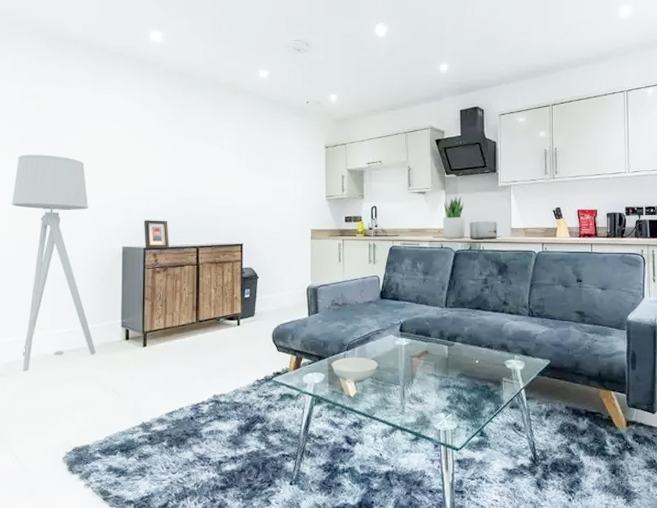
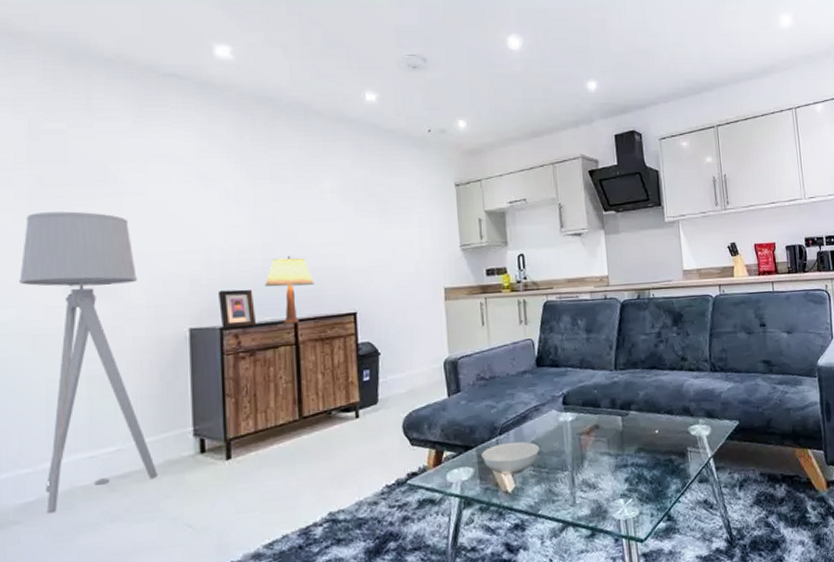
table lamp: none [177,196,213,249] -> present [265,255,315,325]
planter: present [442,195,465,239] -> none [603,235,632,288]
toaster: present [469,220,498,240] -> none [635,262,669,287]

